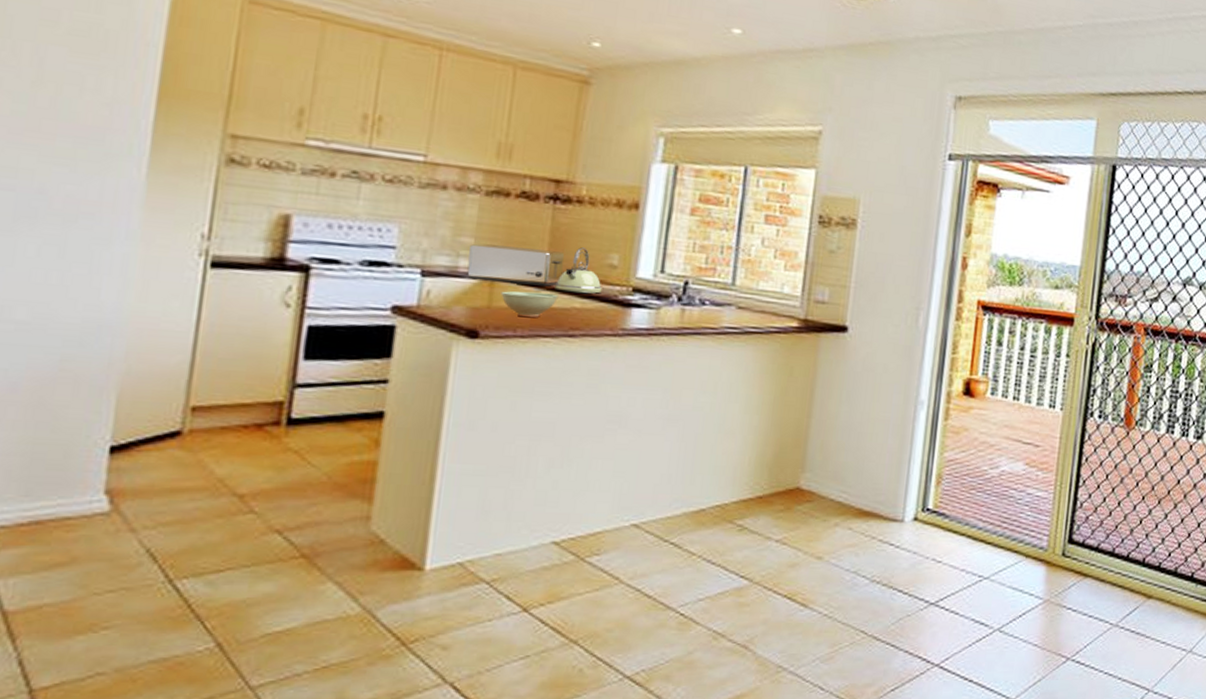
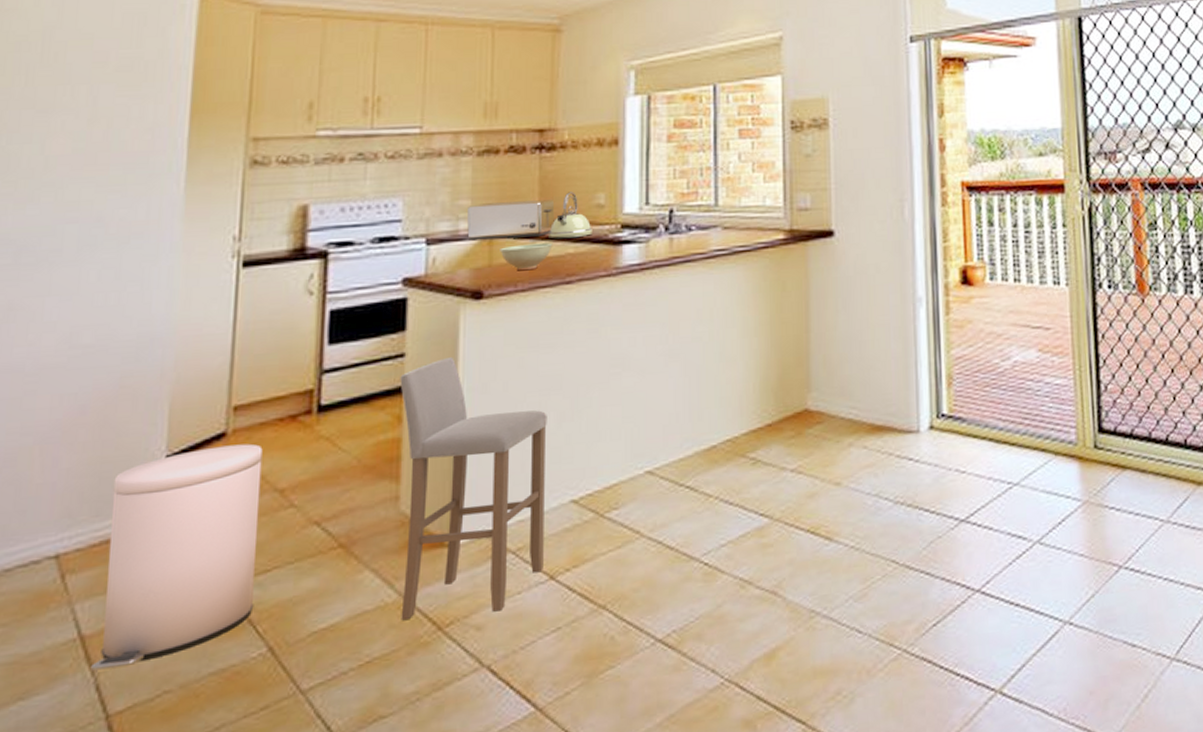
pedal bin: none [13,444,222,646] -> present [91,443,263,671]
bar stool: none [363,390,536,635] -> present [400,358,547,620]

